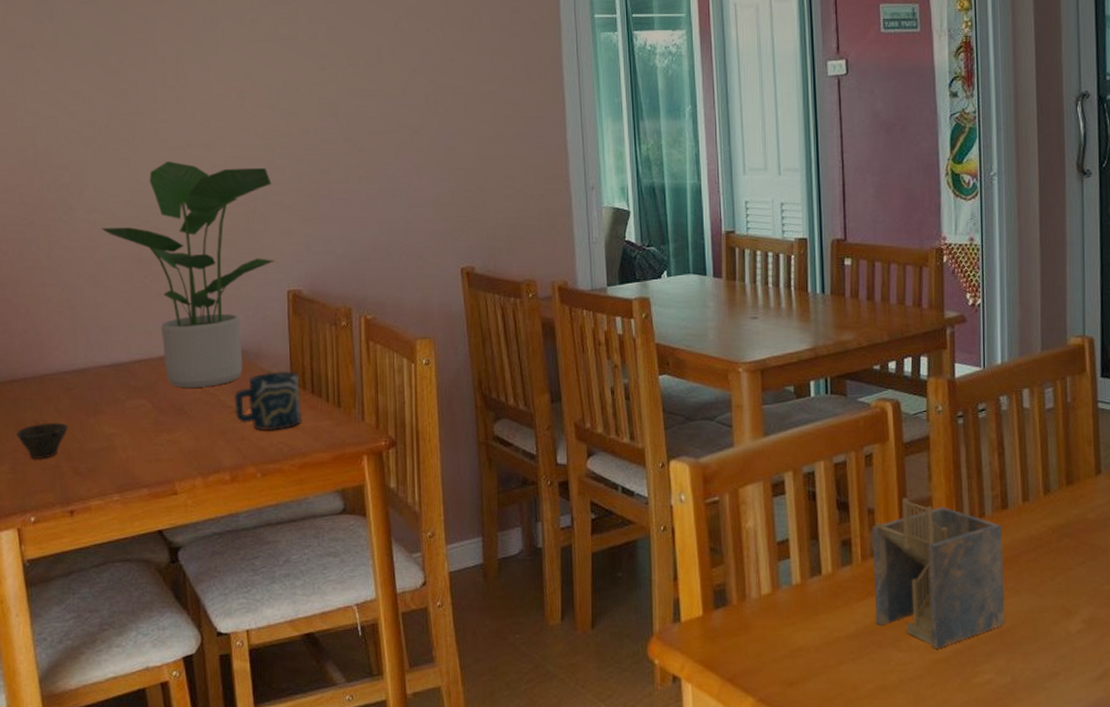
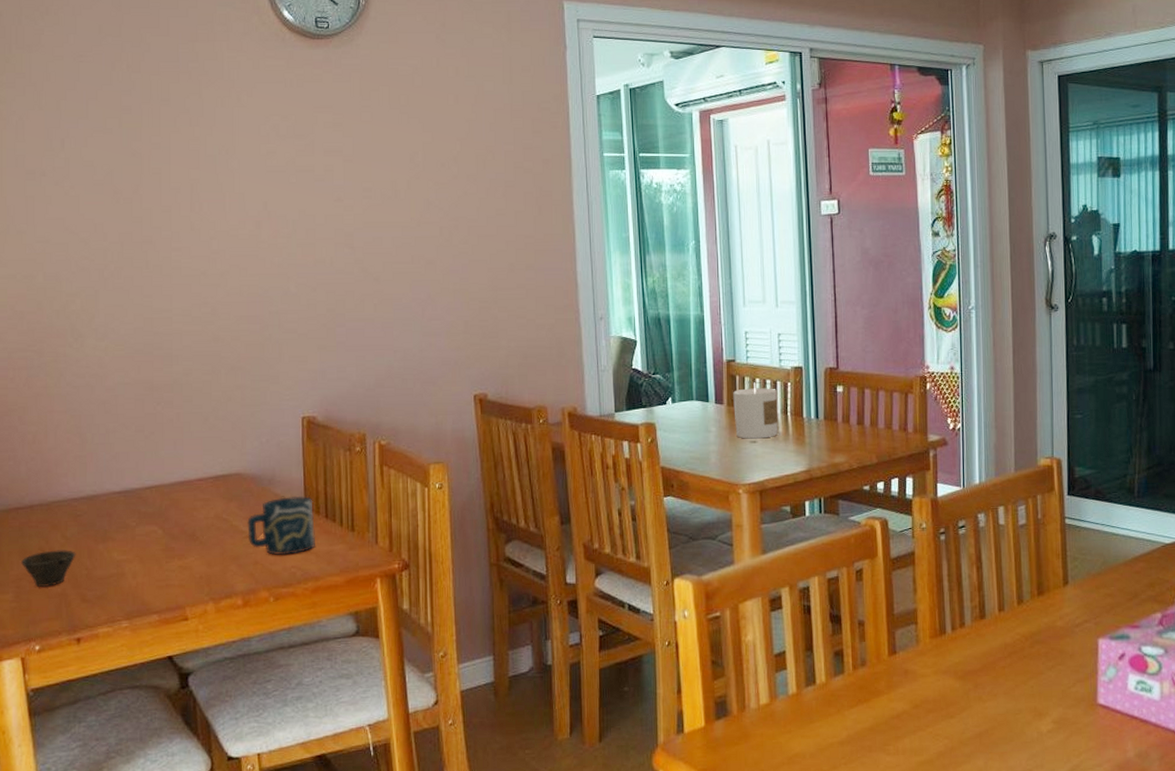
potted plant: present [101,161,275,388] -> none [112,289,290,514]
candle: none [732,255,781,315] -> present [733,382,778,439]
napkin holder: present [873,498,1005,648] -> none [863,610,984,751]

